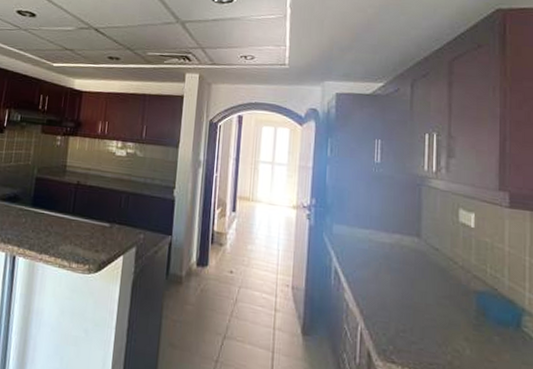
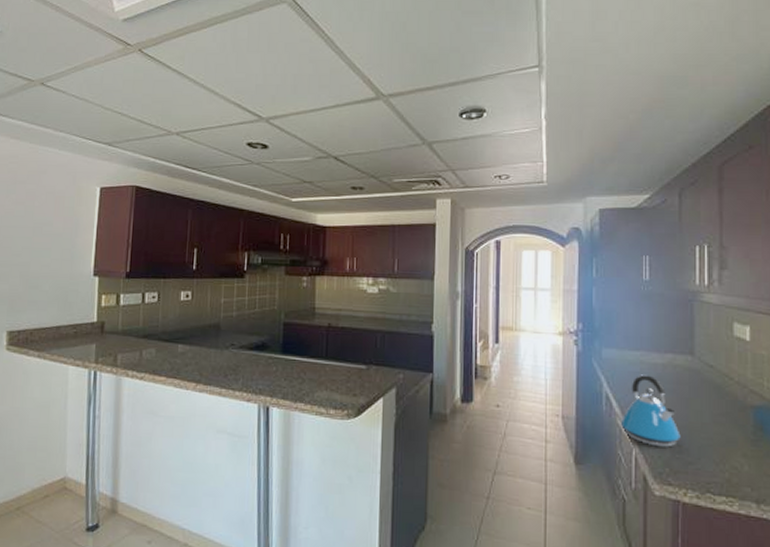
kettle: none [347,252,405,326] -> present [620,374,681,447]

